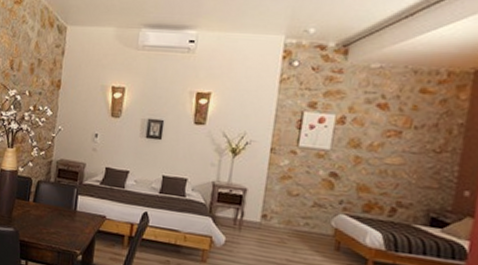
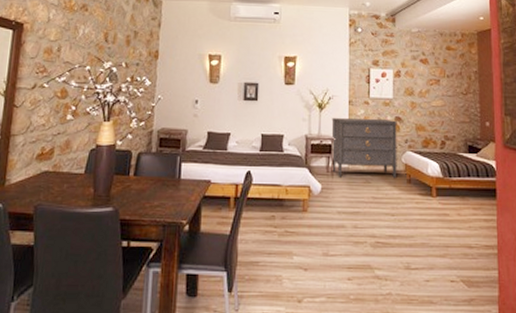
dresser: none [240,166,332,243] -> present [331,118,397,179]

